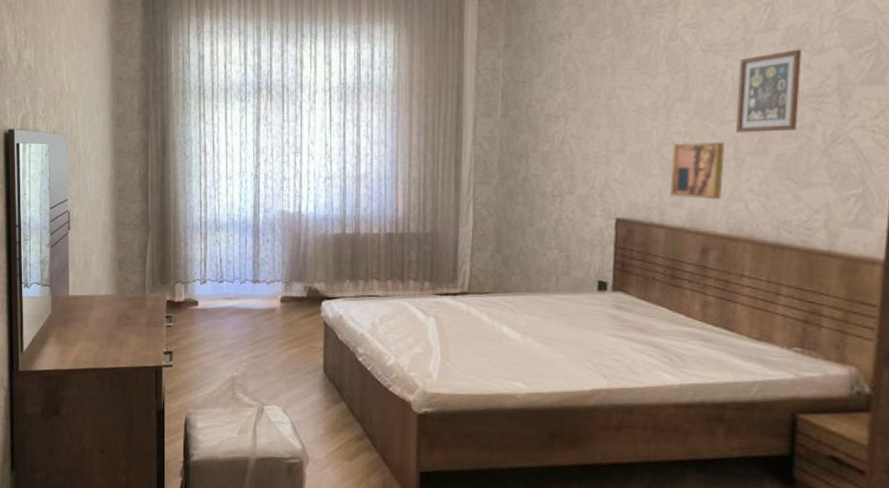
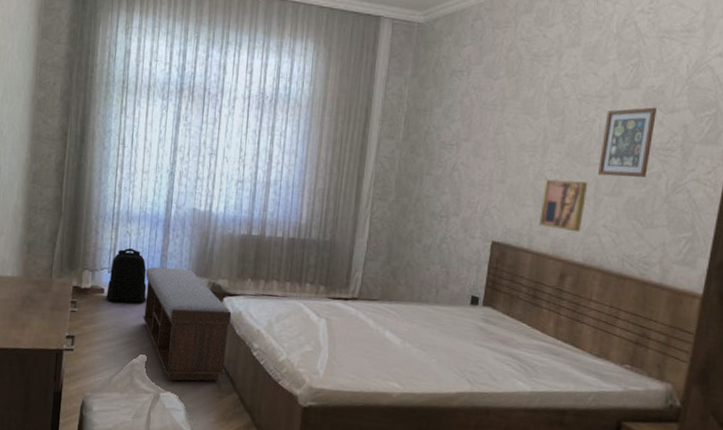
backpack: none [201,258,242,314] -> present [106,248,147,303]
bench: none [239,274,332,393] -> present [143,266,232,381]

